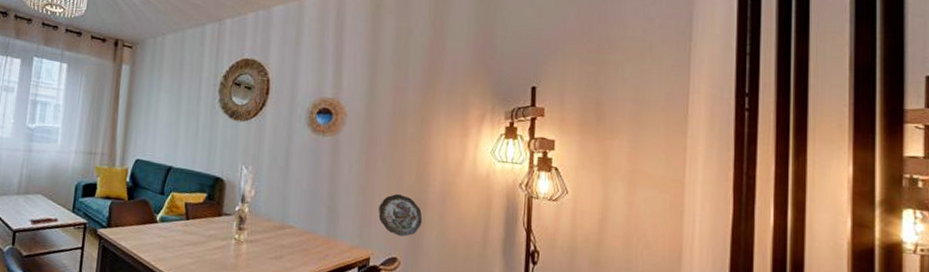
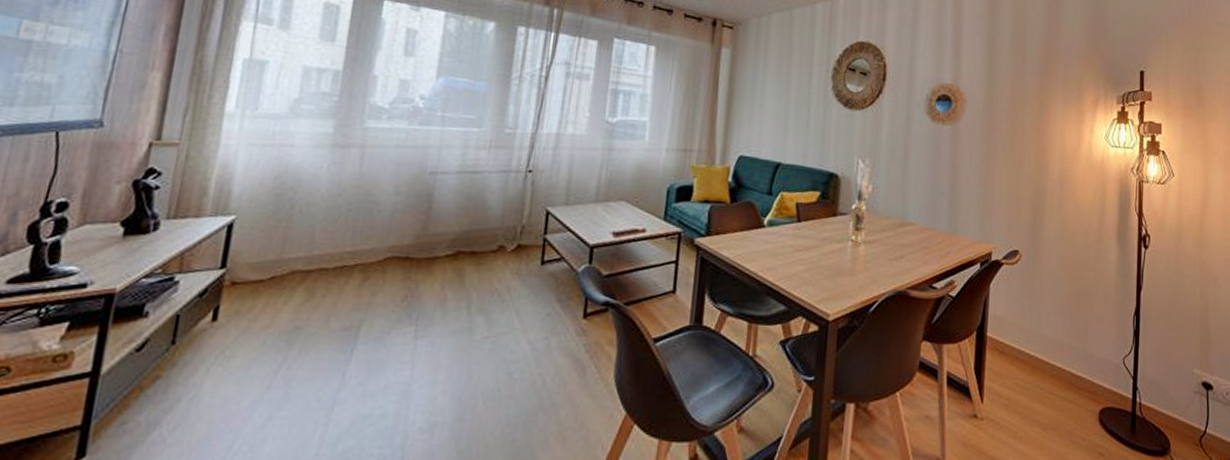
decorative plate: present [378,193,423,237] -> none [999,183,1042,228]

